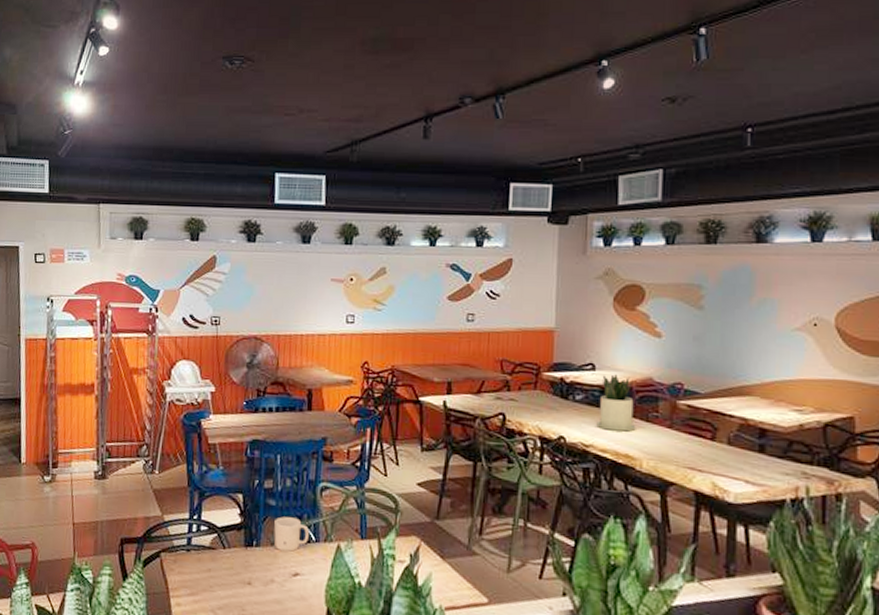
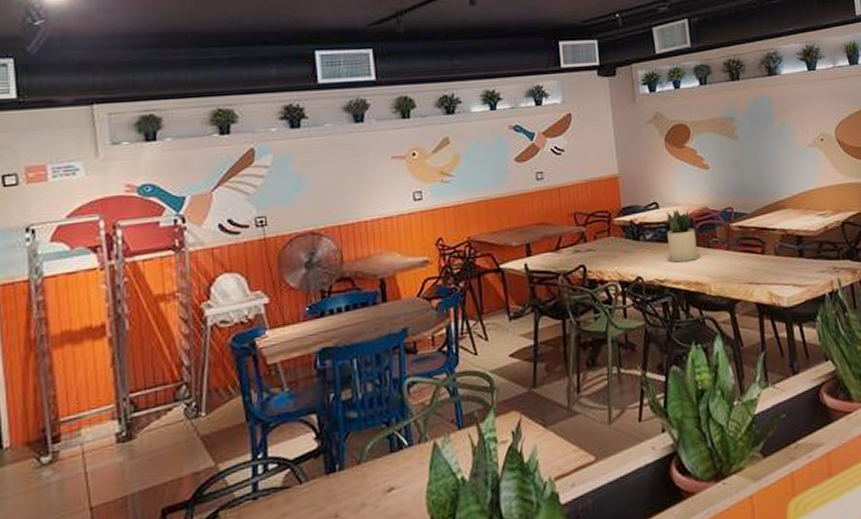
mug: present [273,516,310,553] -> none [358,425,401,468]

